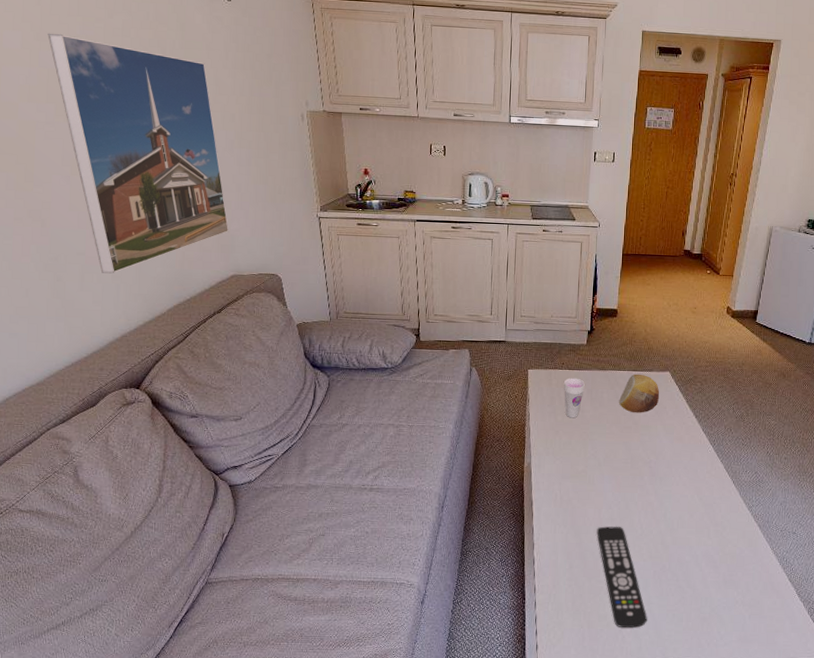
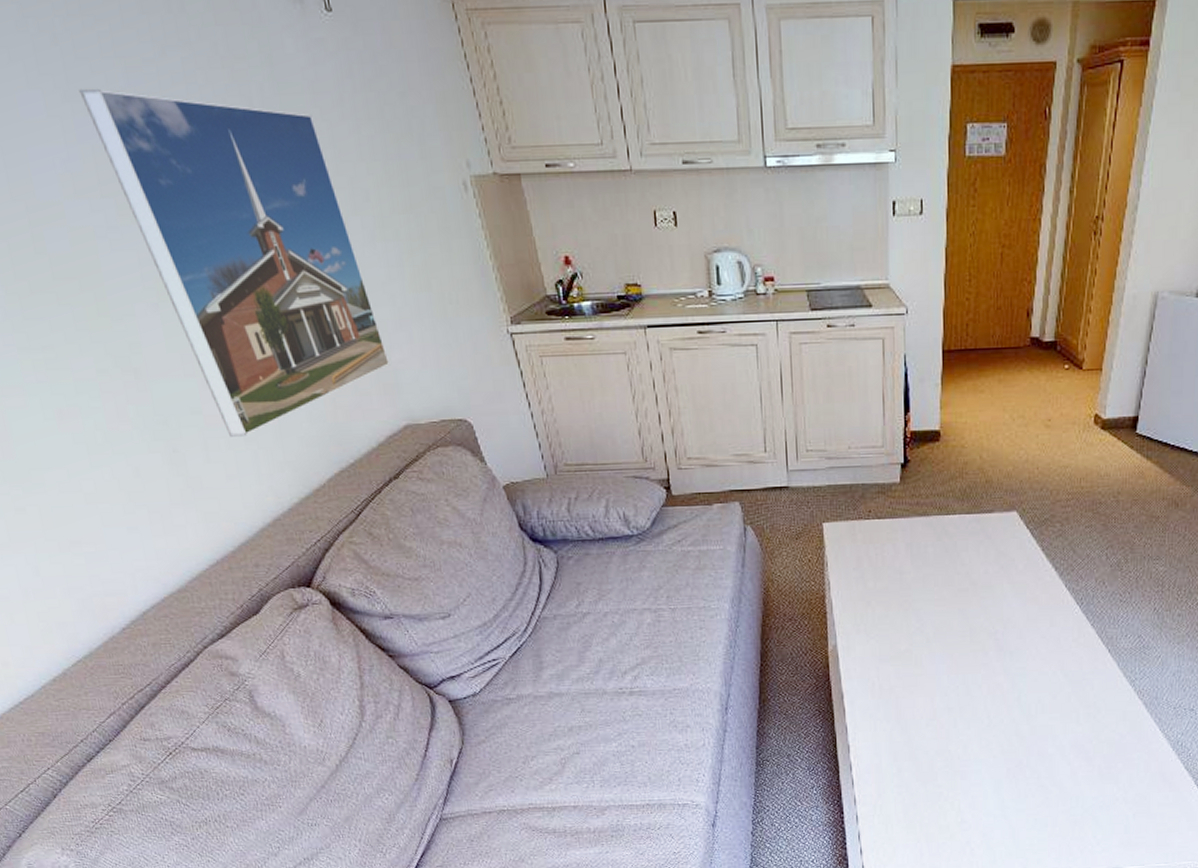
cup: present [563,378,585,418] -> none [872,529,901,584]
remote control: present [597,526,647,628] -> none [930,717,1002,840]
fruit: present [618,374,660,413] -> none [948,517,1005,570]

